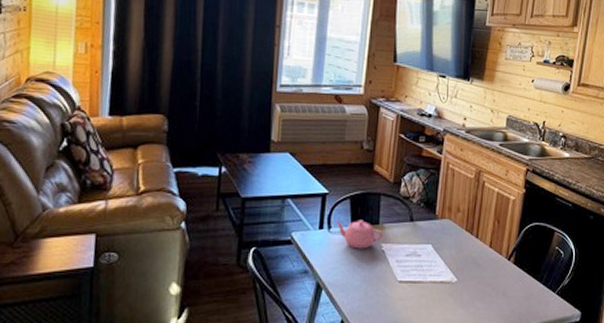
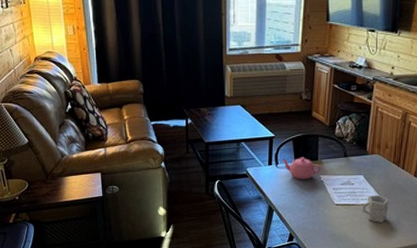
cup: none [430,269,462,305] -> present [362,195,389,223]

